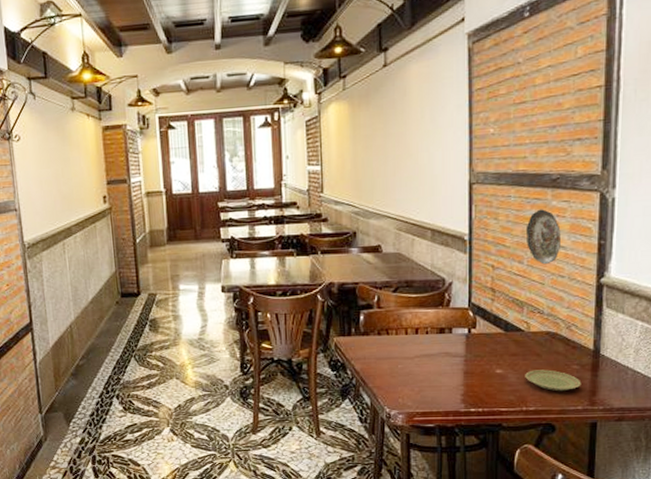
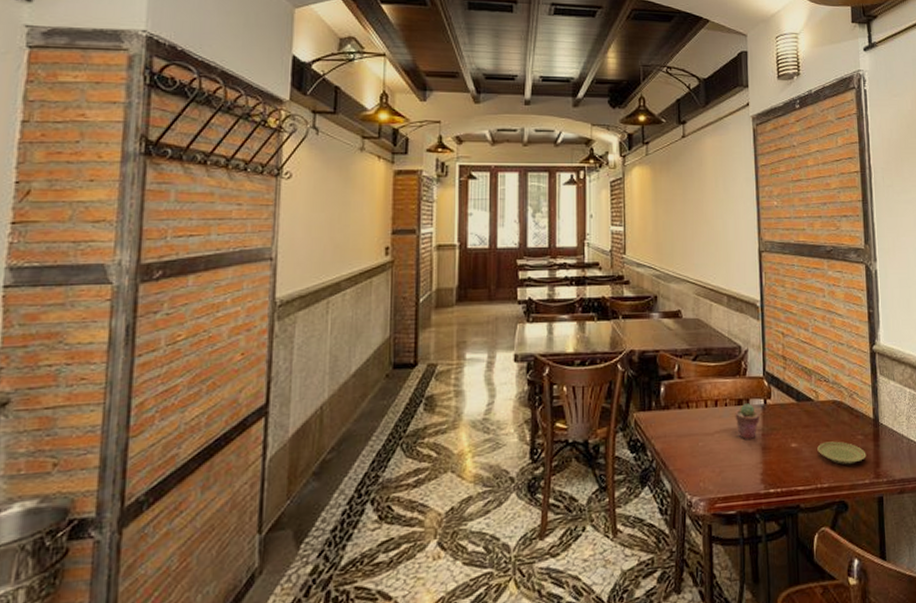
potted succulent: none [436,332,463,364] -> present [735,403,760,439]
decorative plate: present [525,209,561,265] -> none [808,278,838,333]

